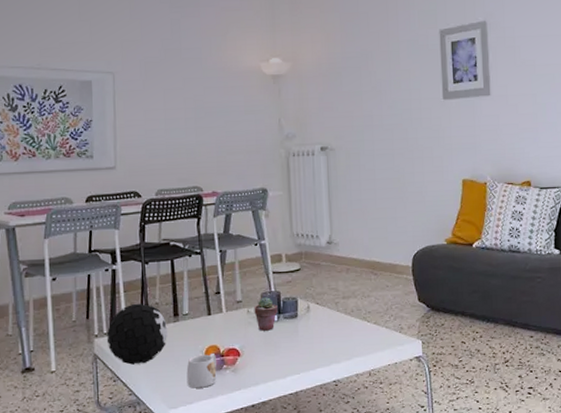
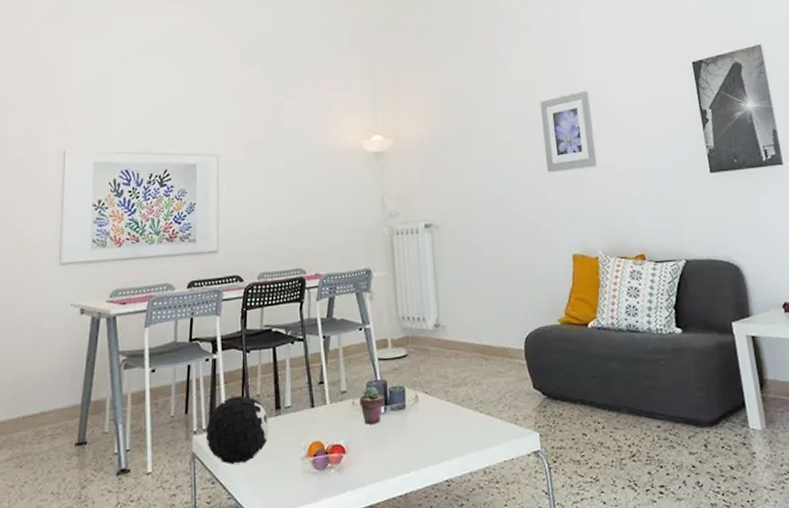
mug: present [186,354,217,389] -> none [288,451,321,491]

